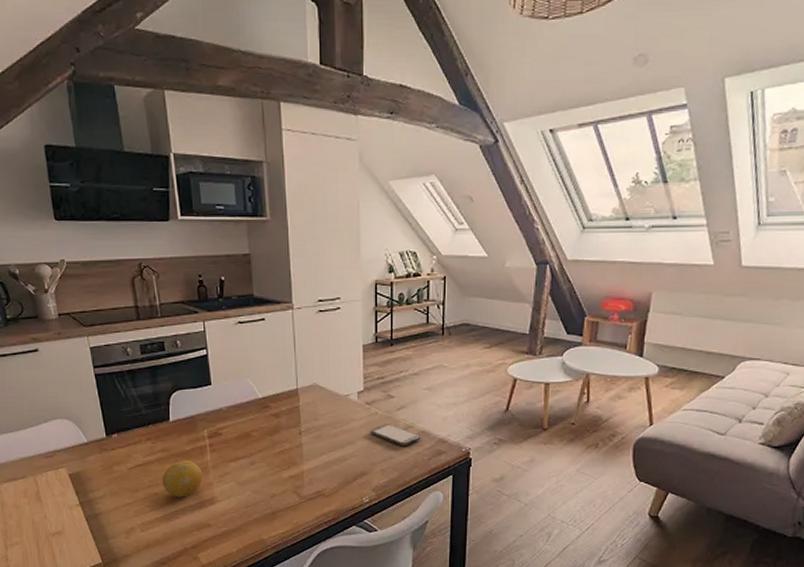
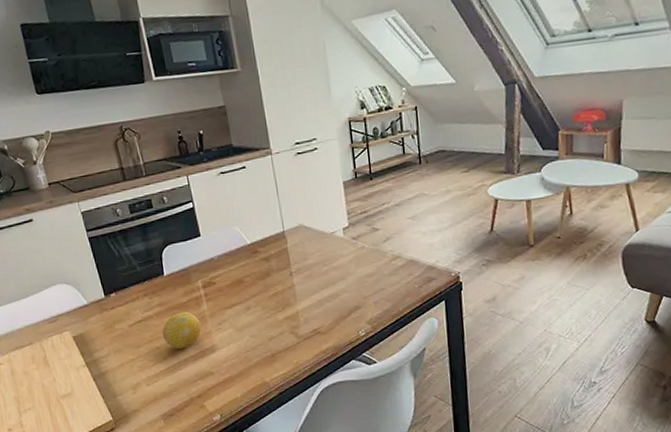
smartphone: present [370,424,421,446] -> none [359,256,410,277]

